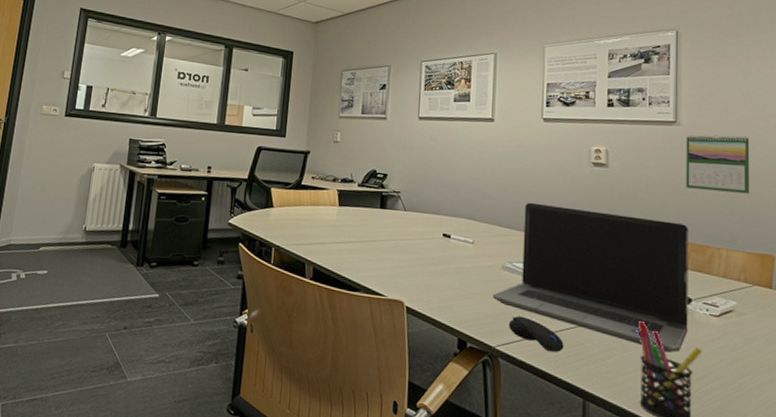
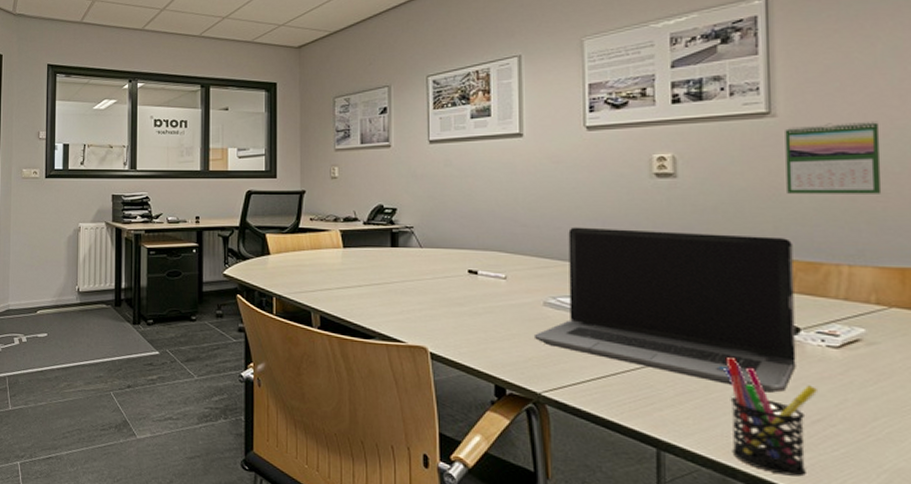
computer mouse: present [508,316,564,352] -> none [555,357,628,396]

